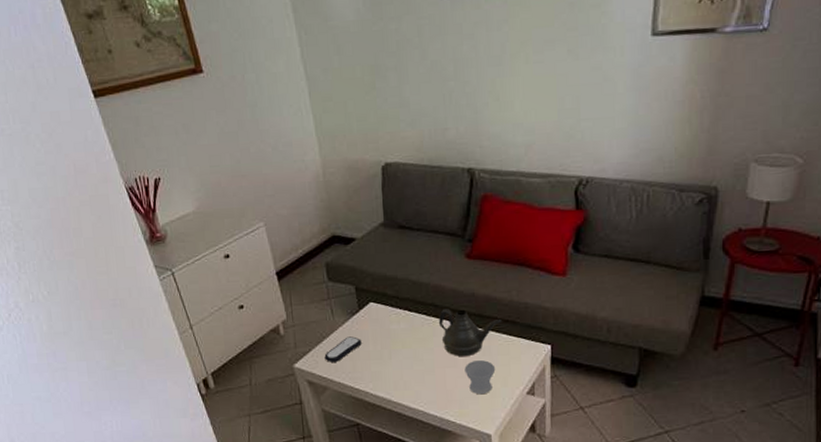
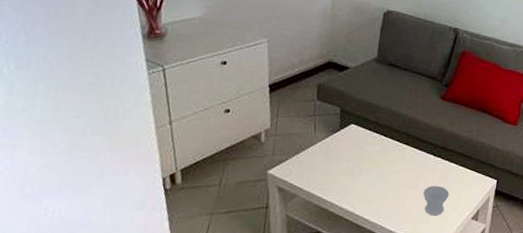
remote control: present [324,336,362,362] -> none [299,151,337,173]
teapot: present [439,308,502,356] -> none [408,138,461,181]

